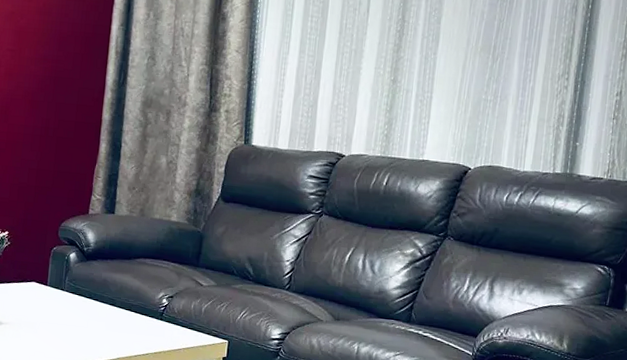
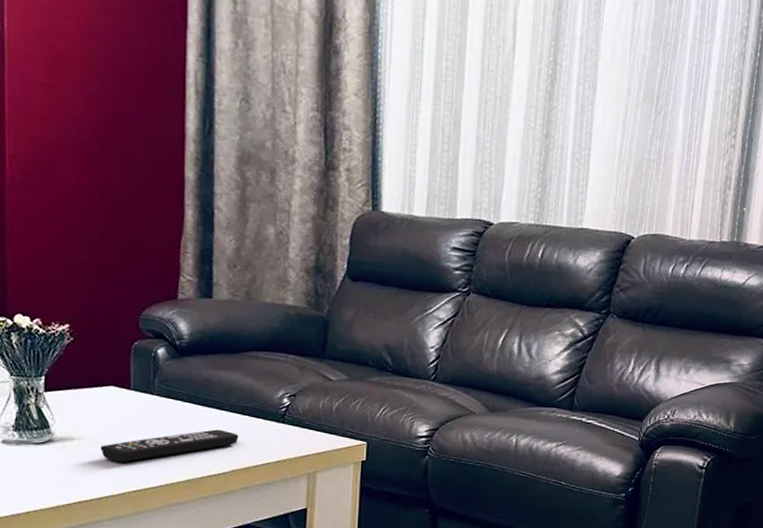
remote control: none [20,322,126,345] -> present [100,429,239,462]

